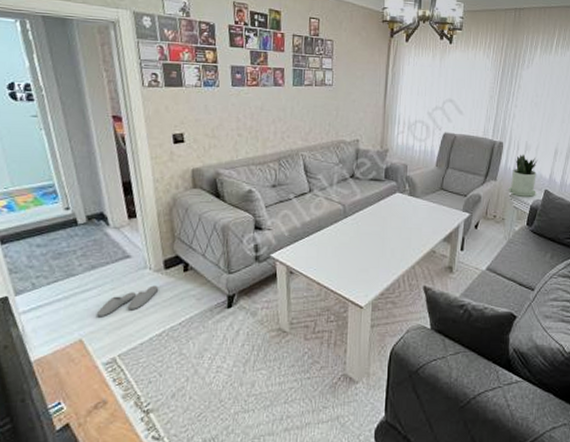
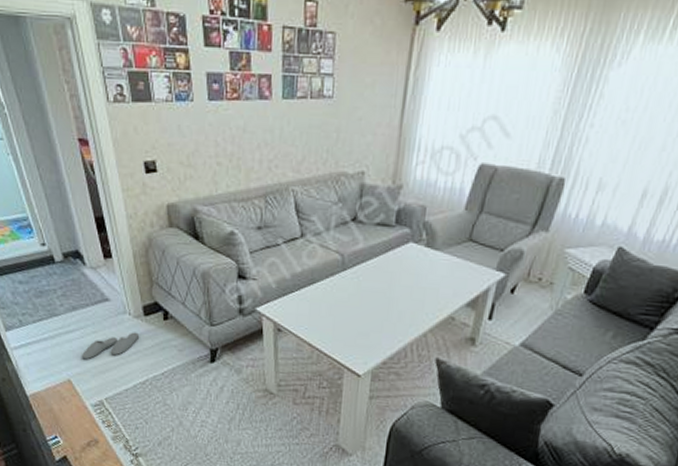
planter: present [508,154,538,197] -> none [564,196,614,256]

